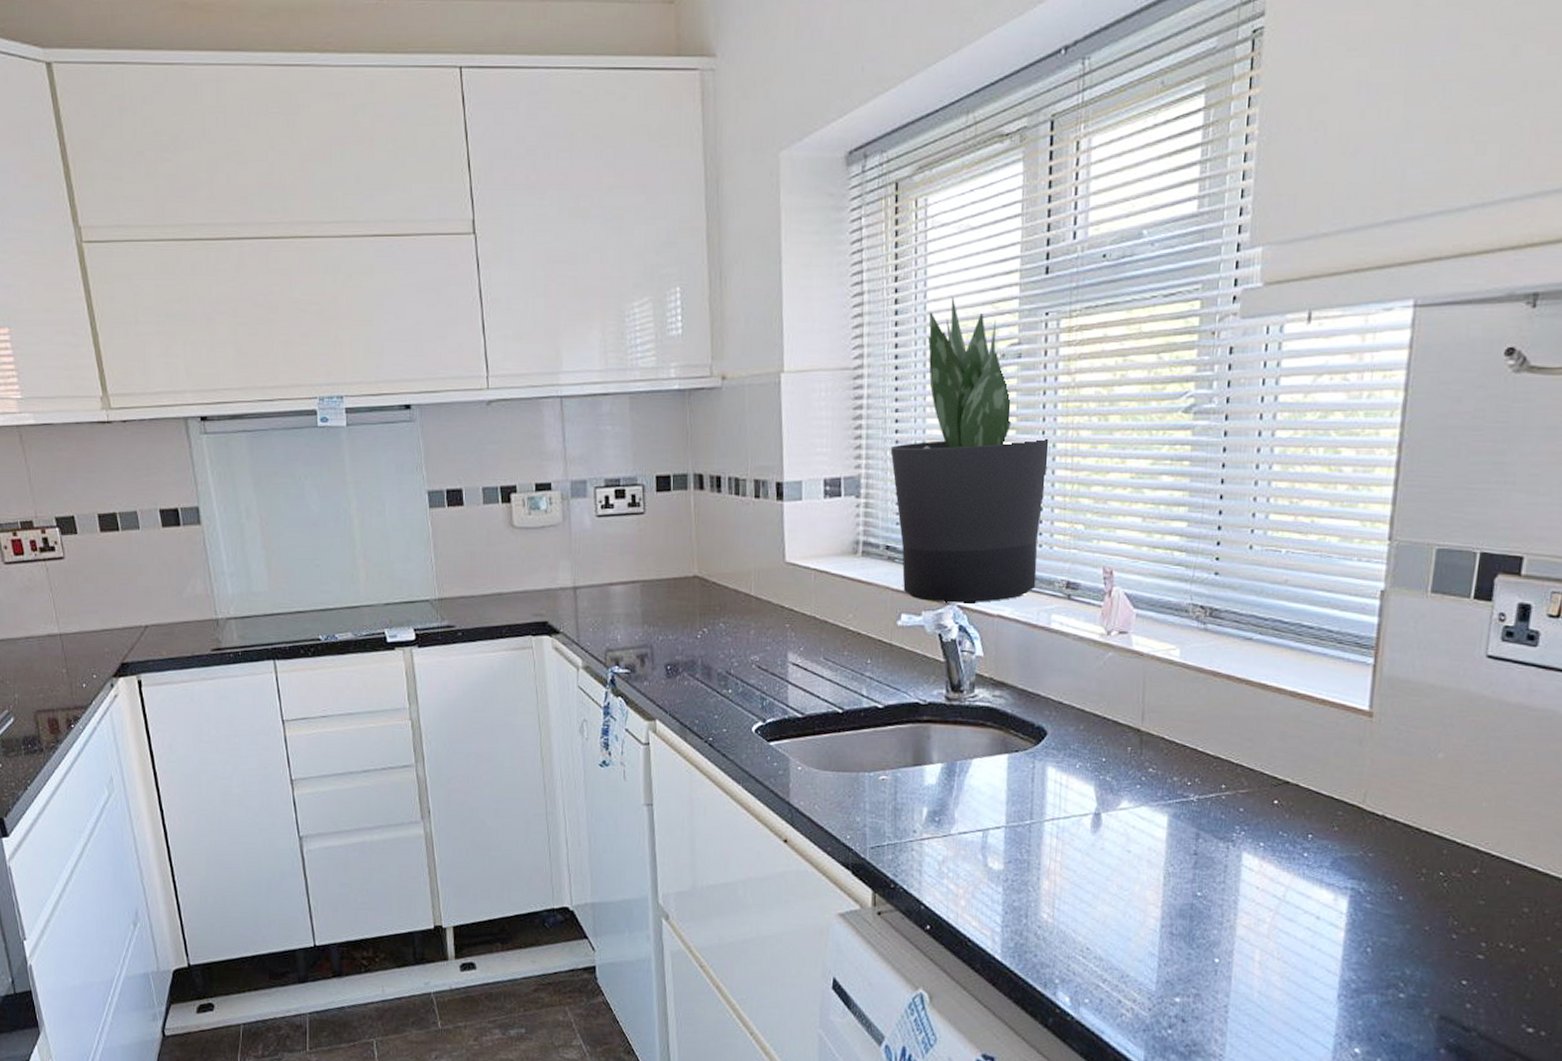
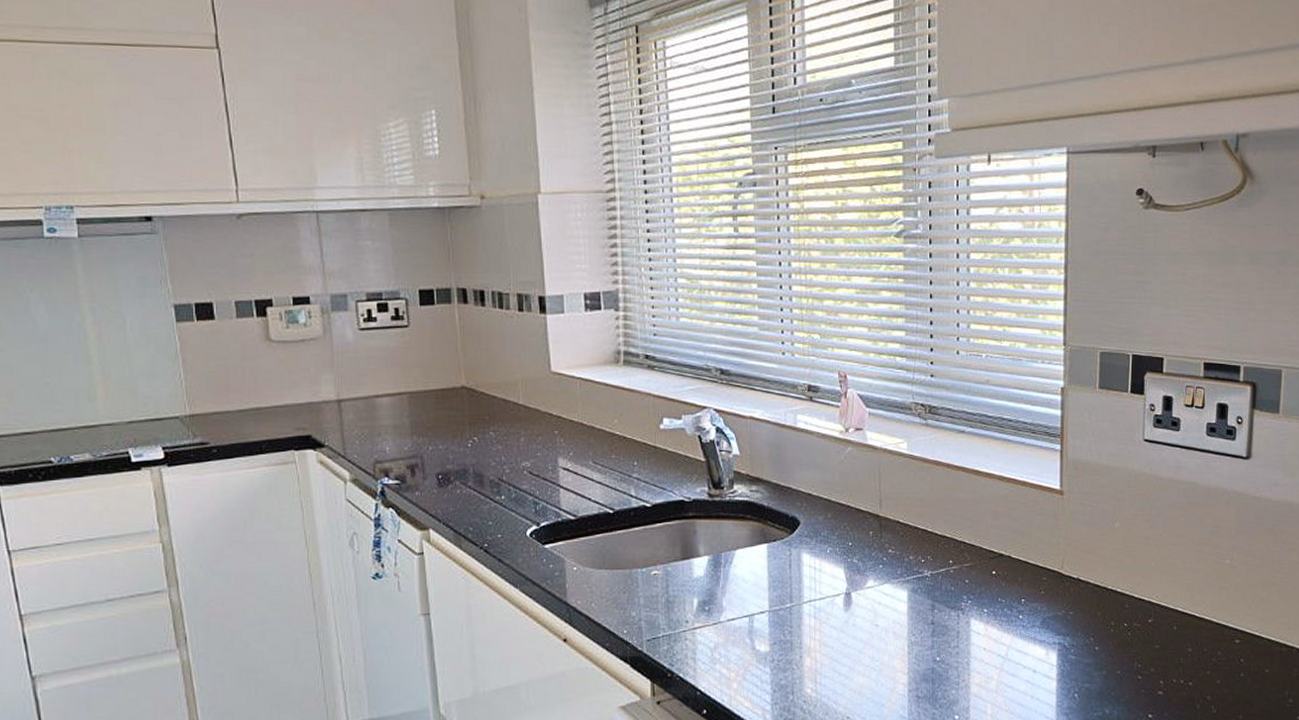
planter: present [890,296,1050,603] -> none [644,129,786,407]

